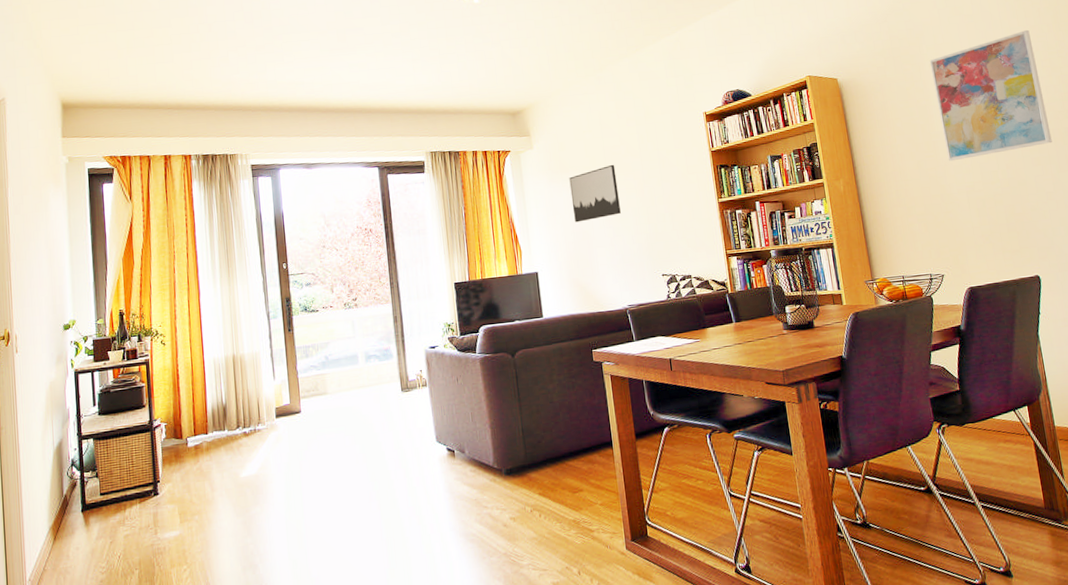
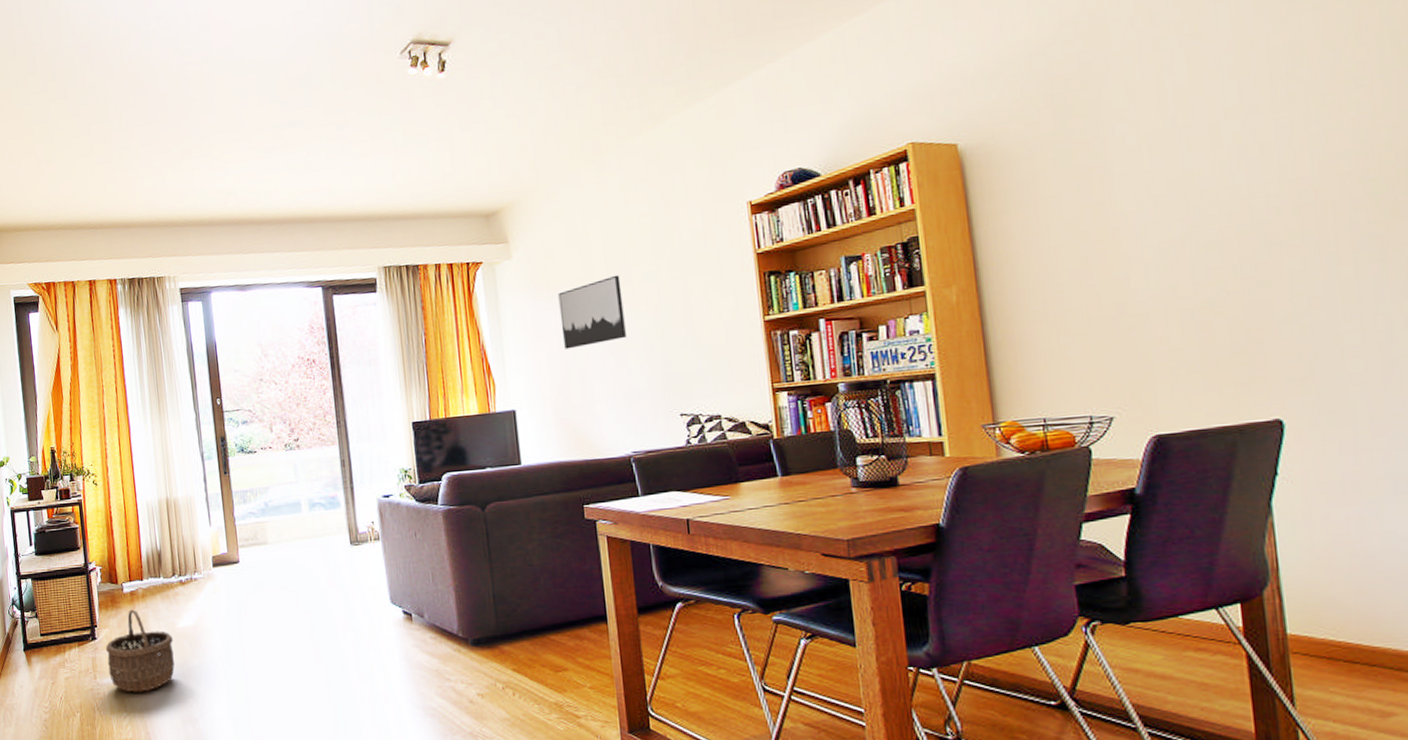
wicker basket: none [167,462,237,544] -> present [105,609,175,692]
wall art: present [929,29,1052,162] -> none [1115,48,1329,256]

